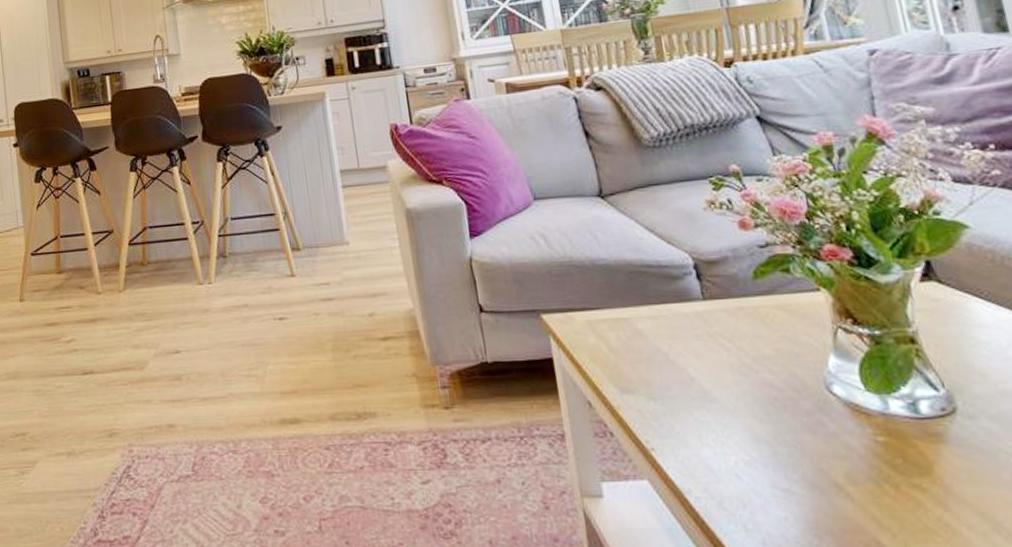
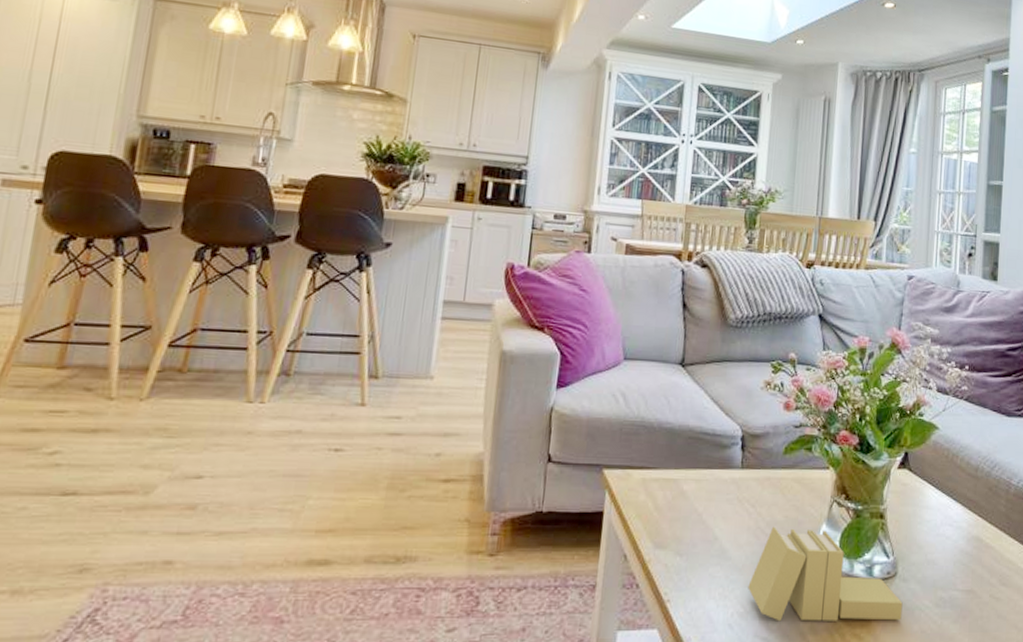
books: none [747,361,981,470] -> present [748,526,903,622]

